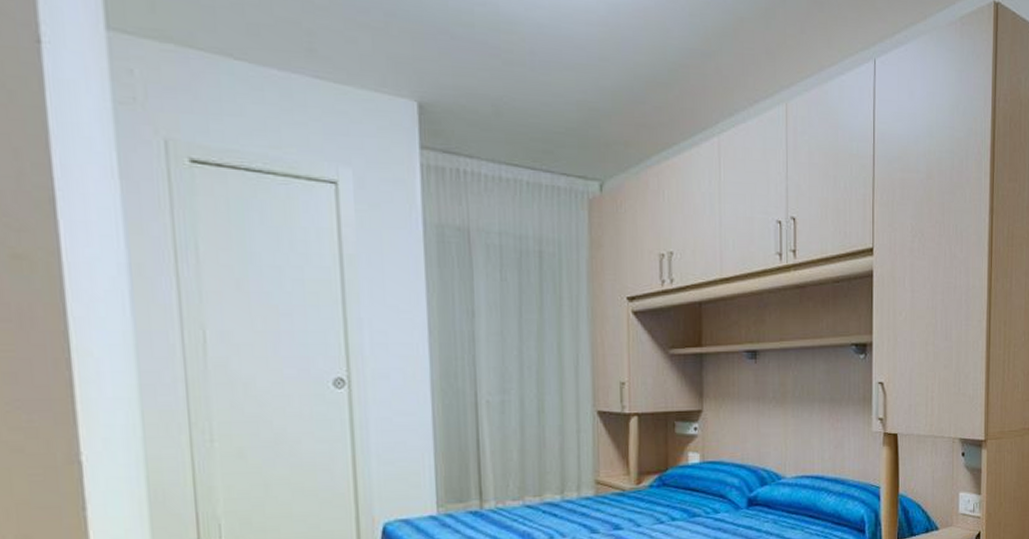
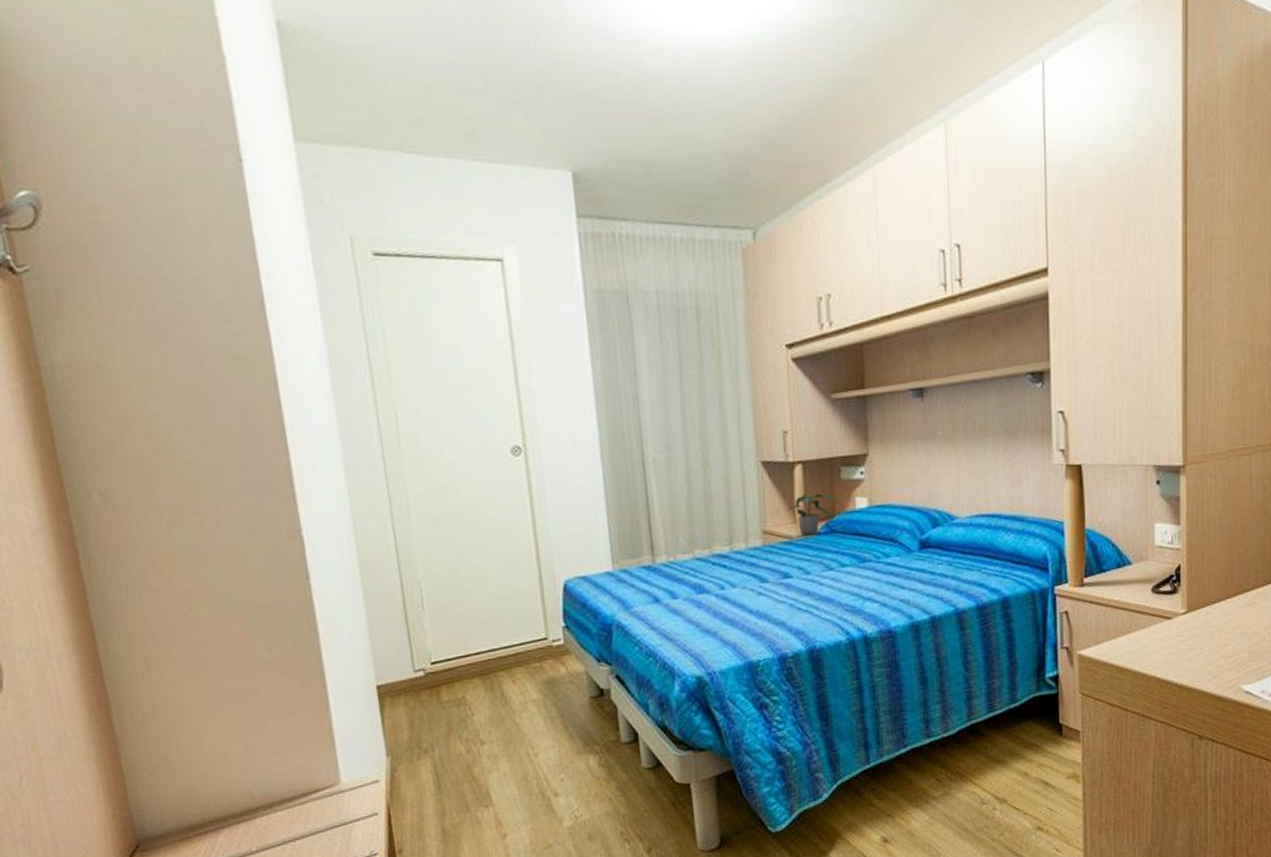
potted plant: none [619,445,670,488] -> present [785,493,837,536]

